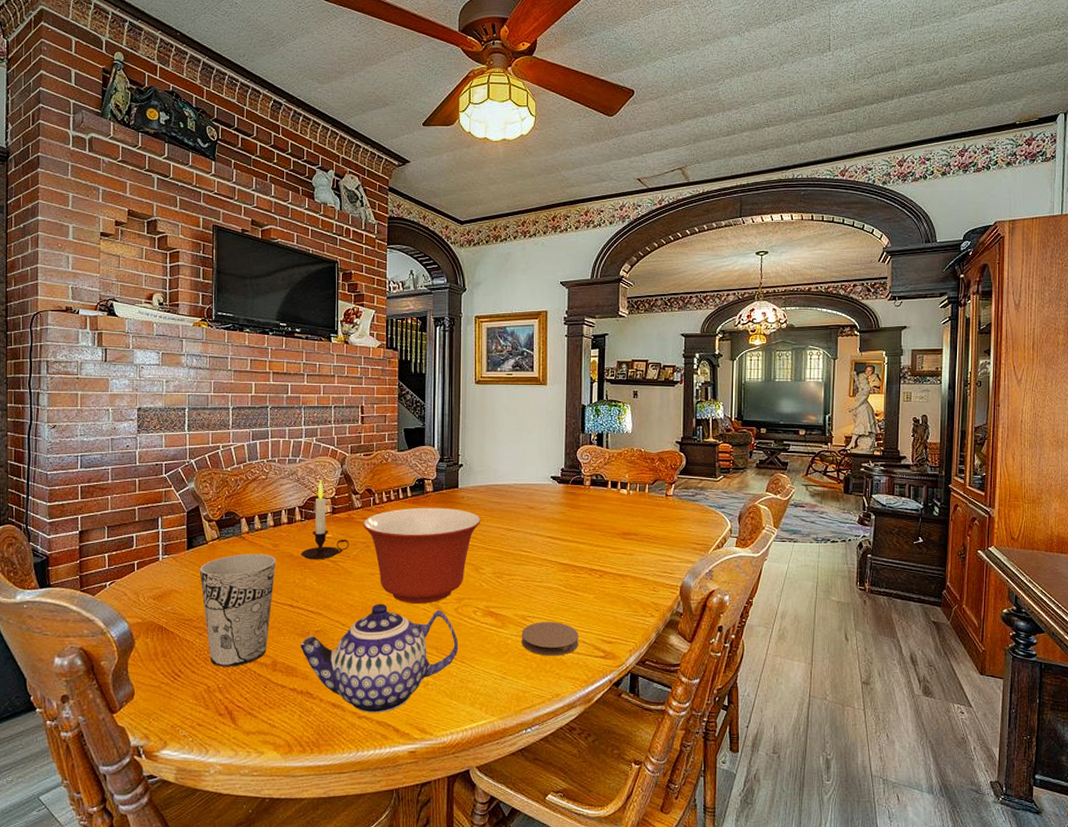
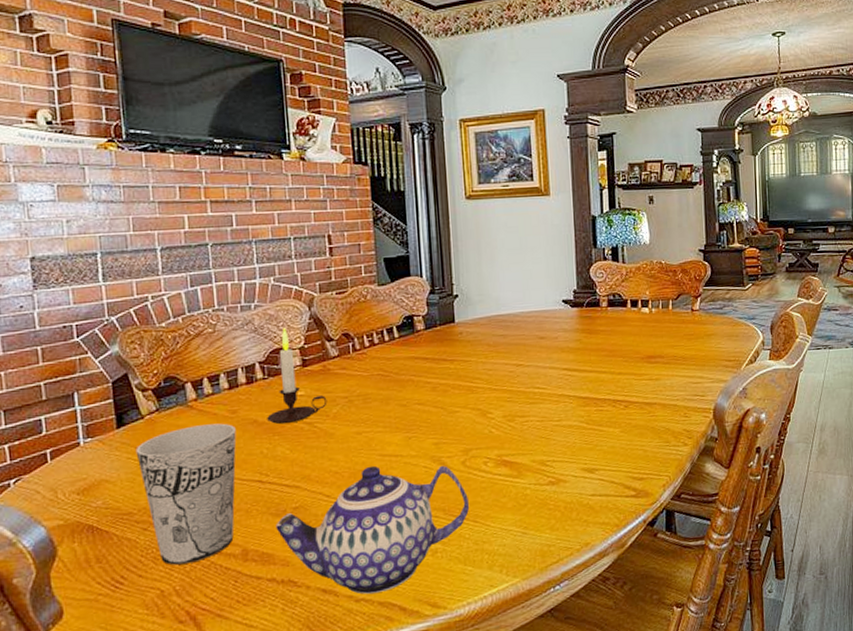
mixing bowl: present [363,507,481,603] -> none [342,347,485,463]
coaster: present [521,622,579,656] -> none [541,463,607,503]

